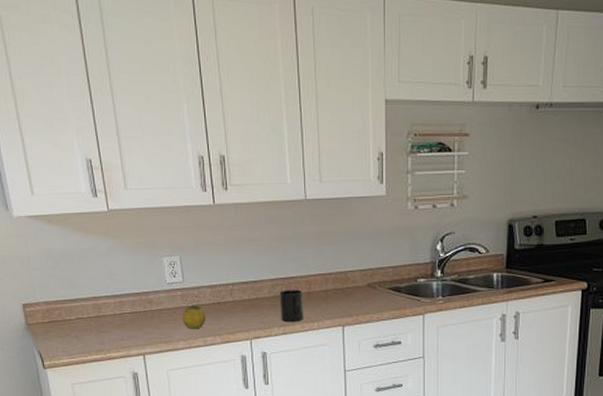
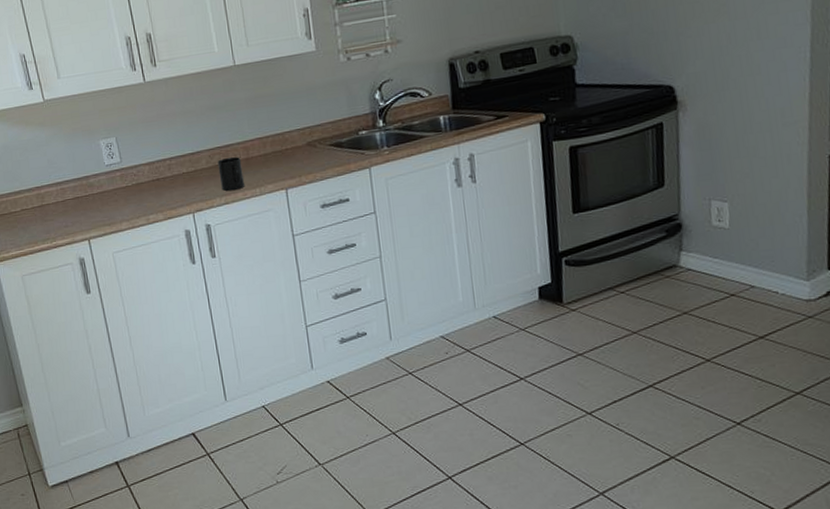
fruit: present [182,306,207,329] -> none [123,184,147,209]

